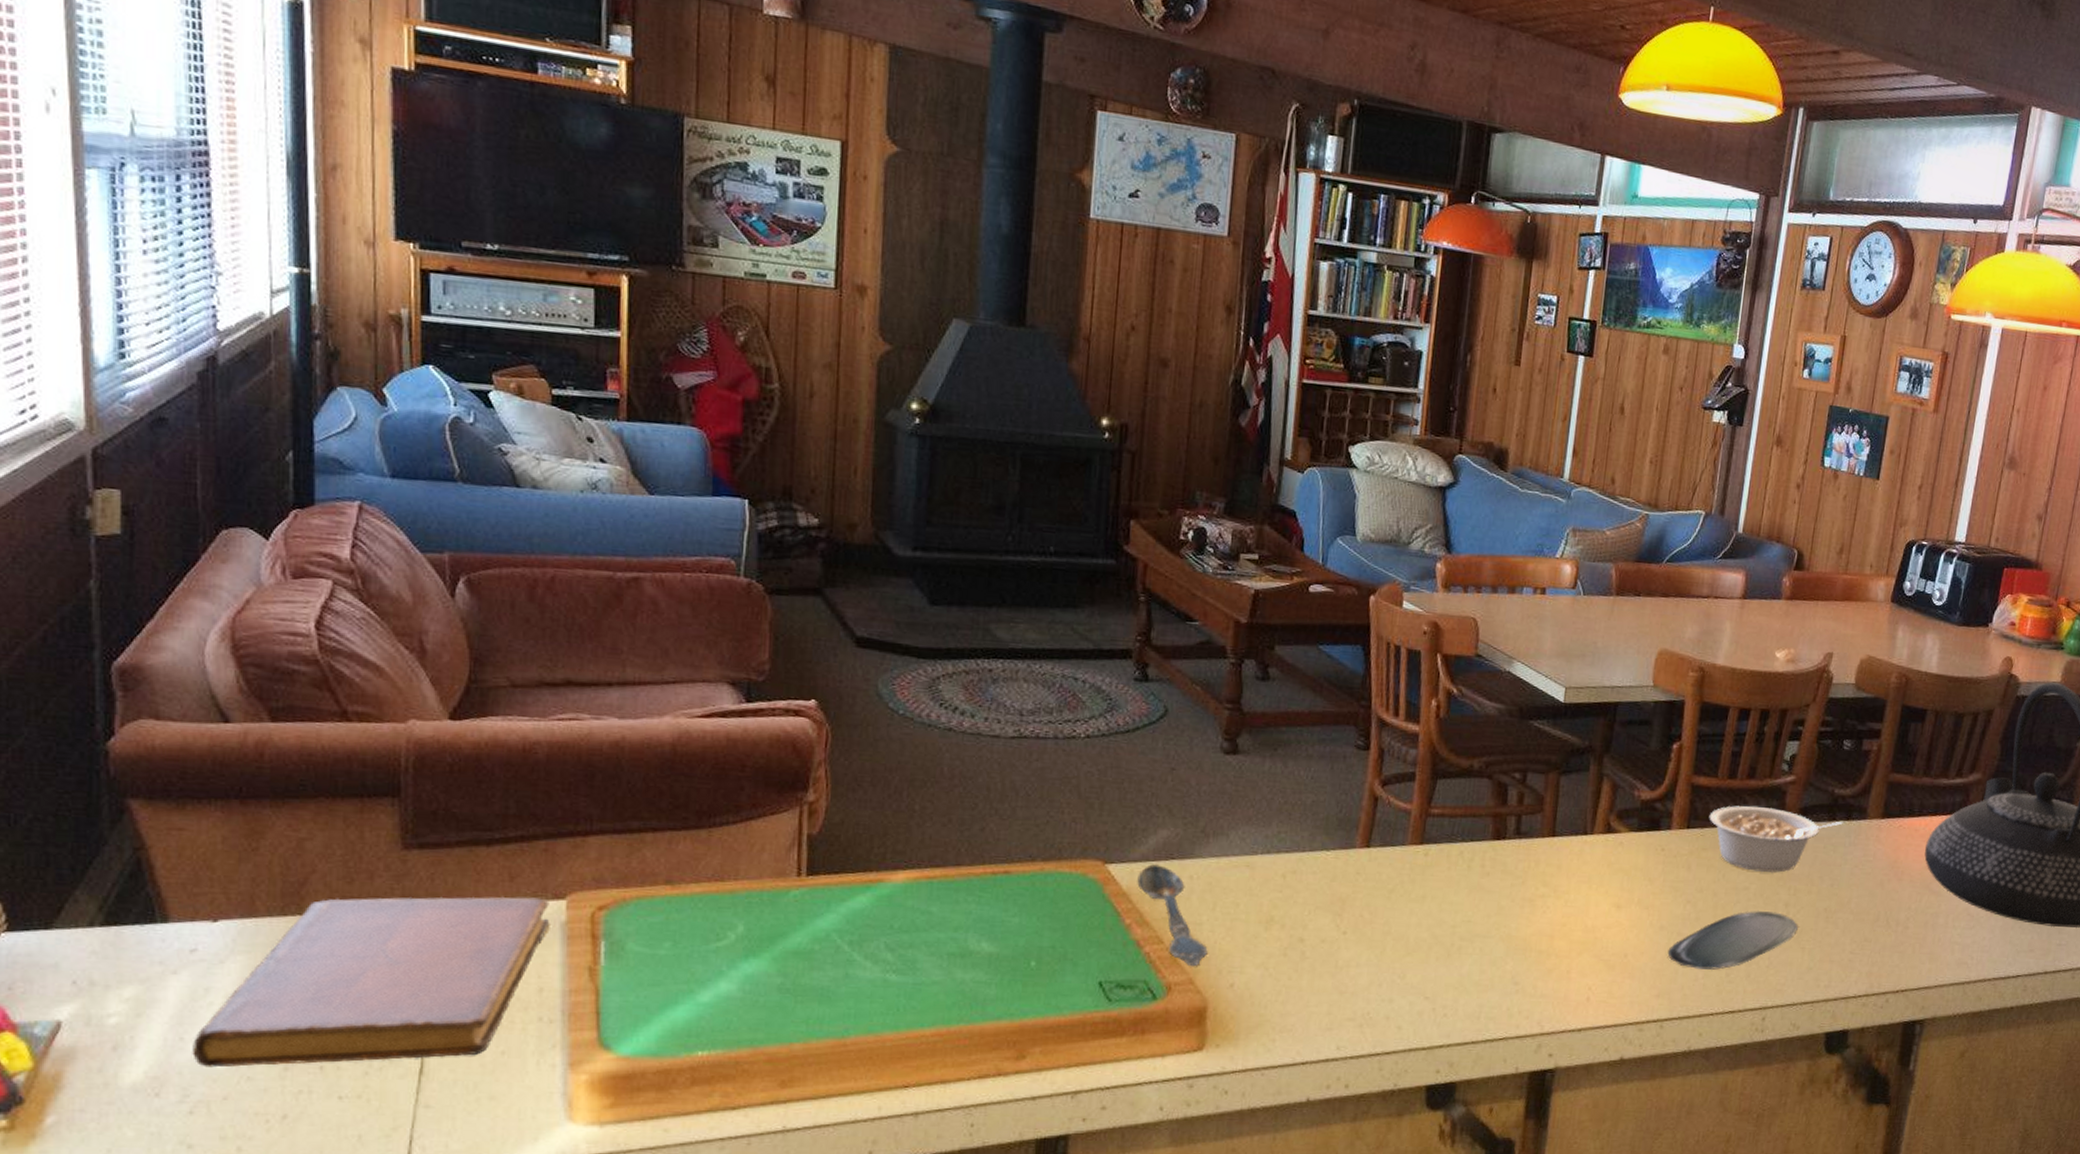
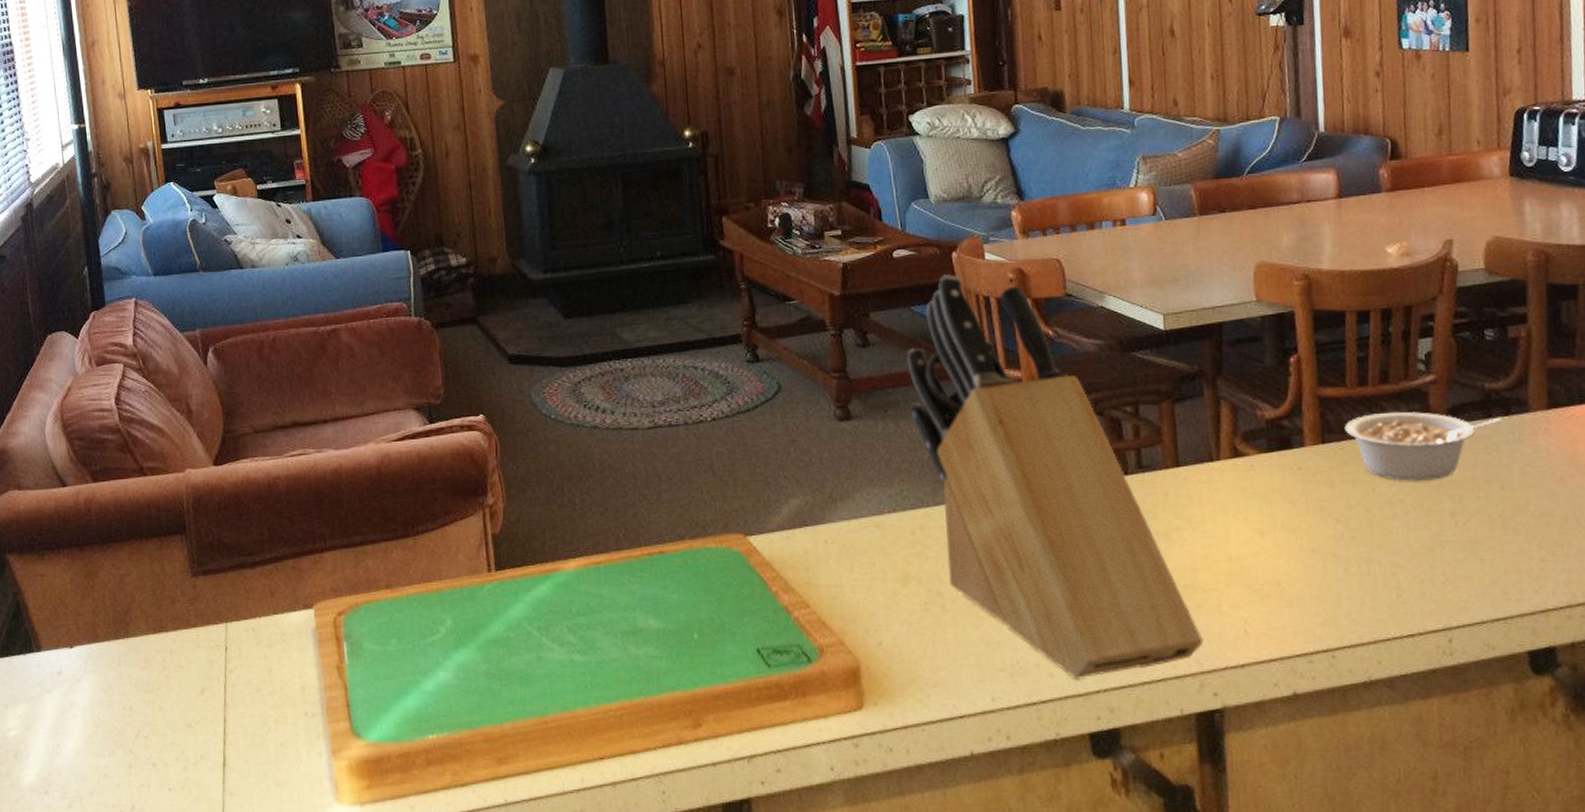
notebook: present [192,896,550,1068] -> none [66,609,304,768]
spoon: present [1137,864,1208,967] -> none [777,532,853,628]
knife block: none [1301,616,1548,1035] -> present [906,273,1203,681]
oval tray: present [1667,910,1798,970] -> none [1325,522,1471,592]

